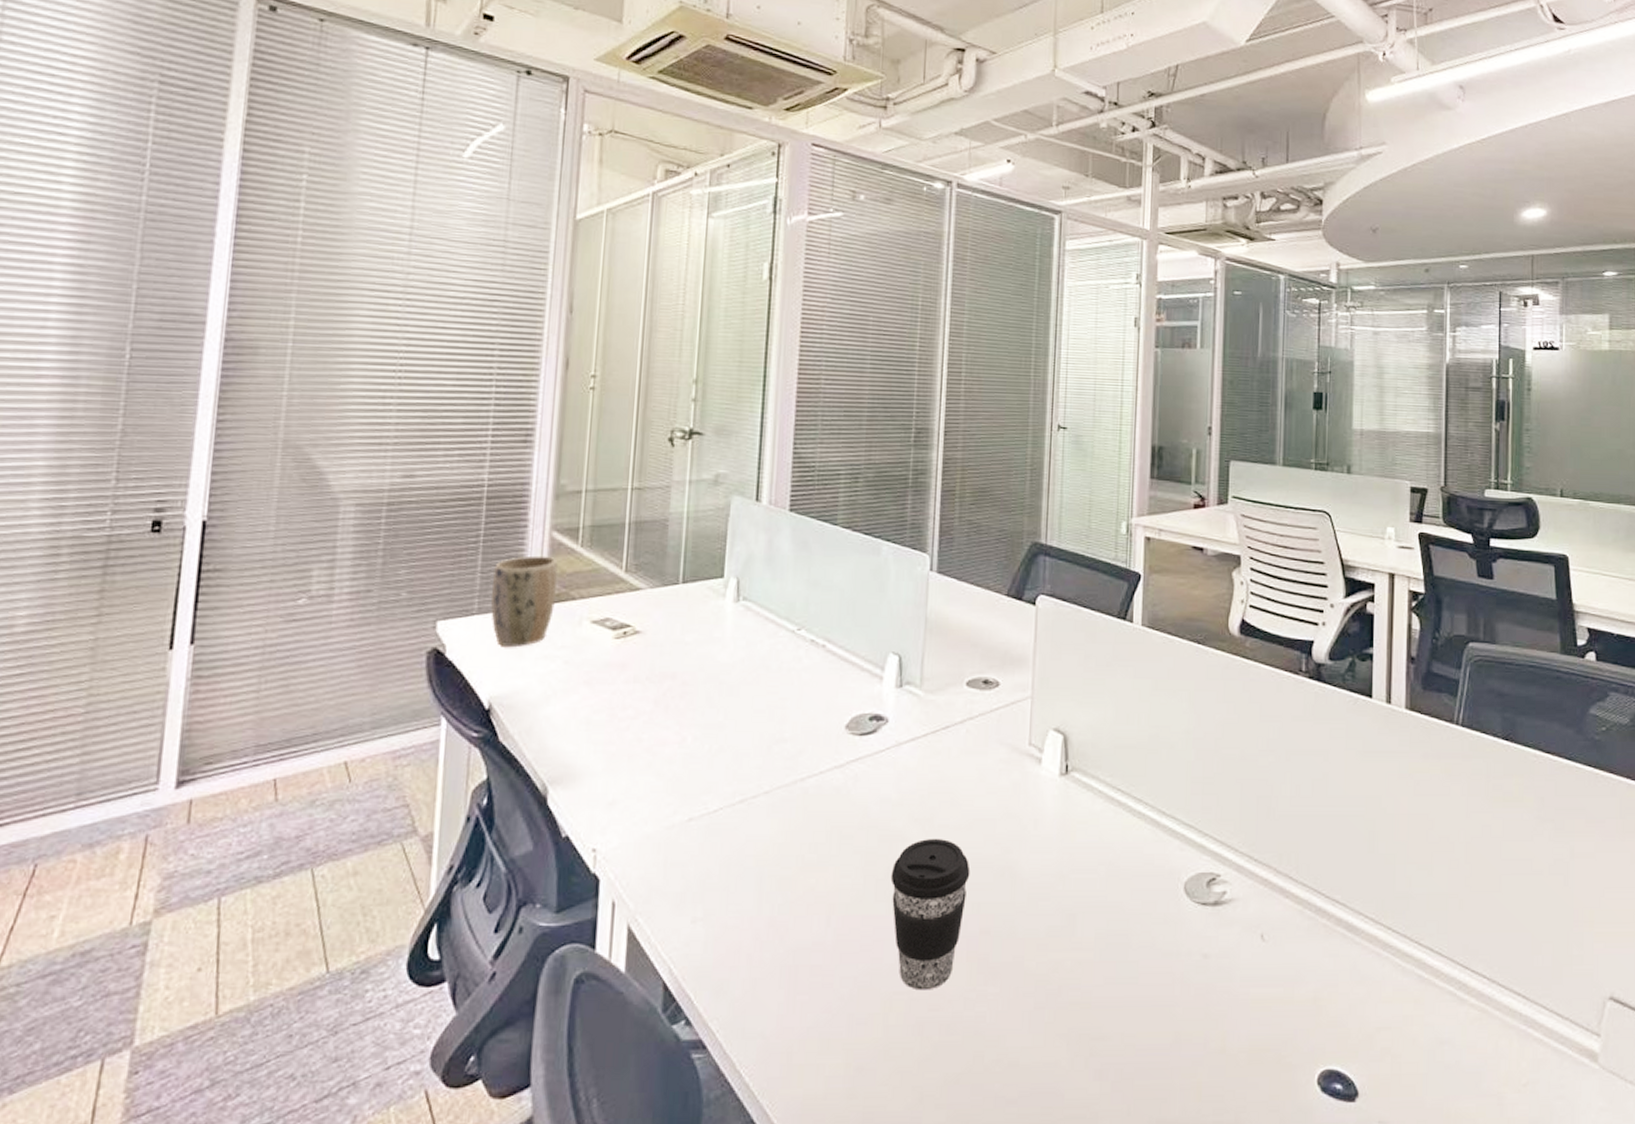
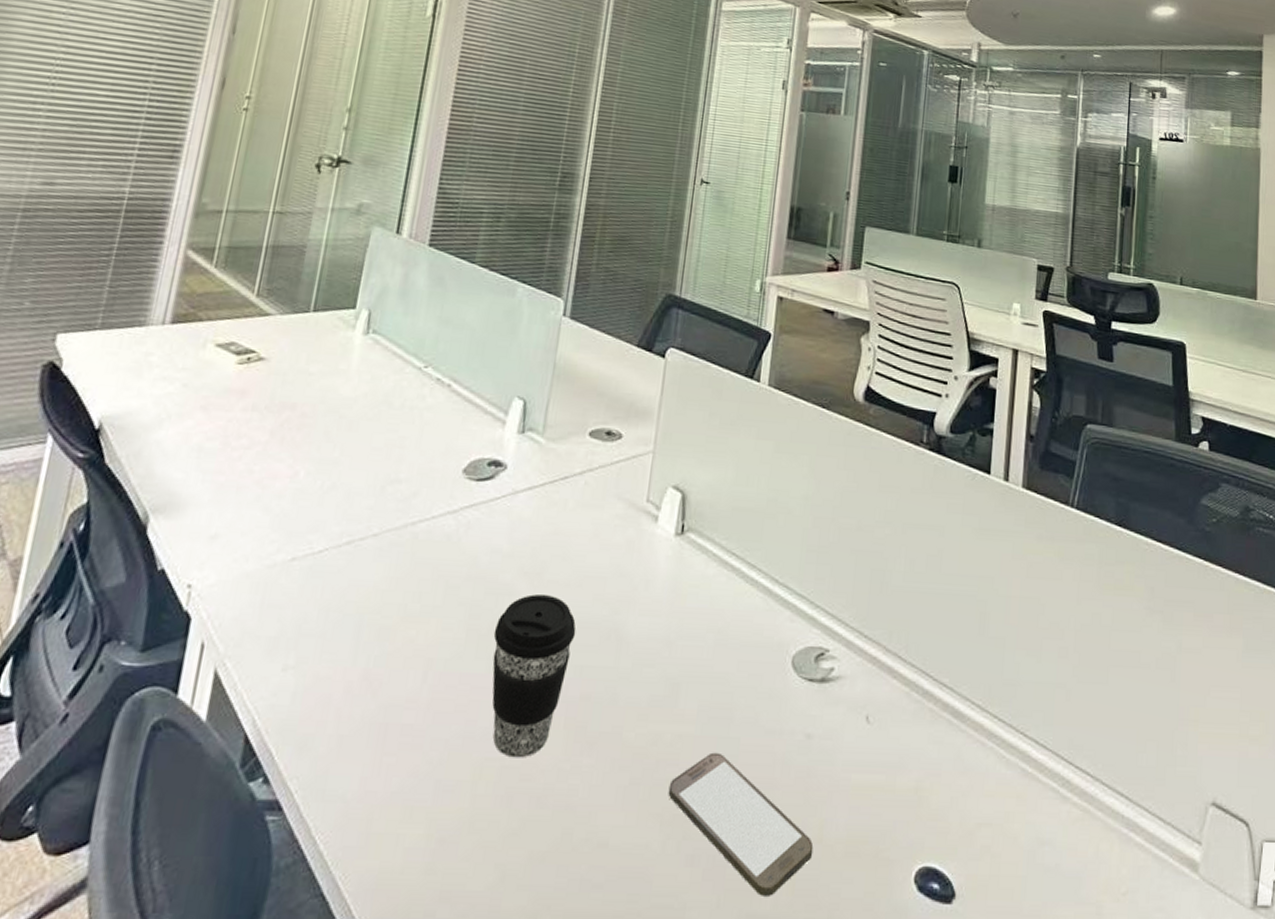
plant pot: present [491,555,558,646] -> none [113,273,189,366]
smartphone: none [1072,975,1217,1103] -> present [668,752,814,896]

